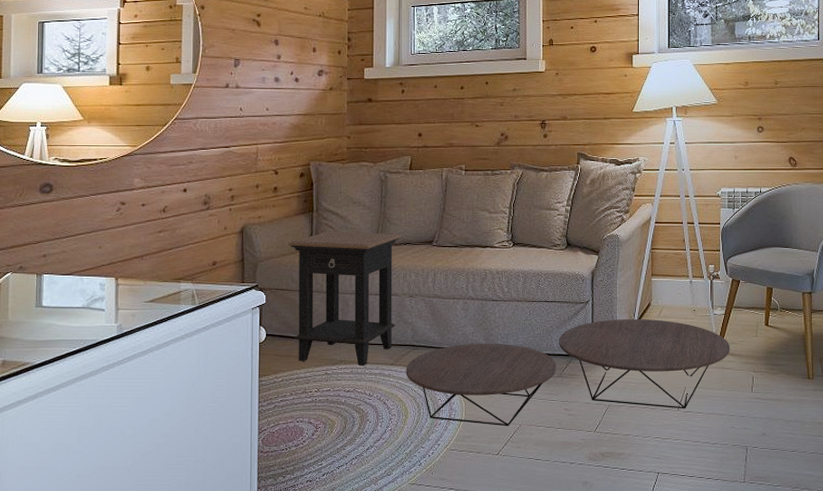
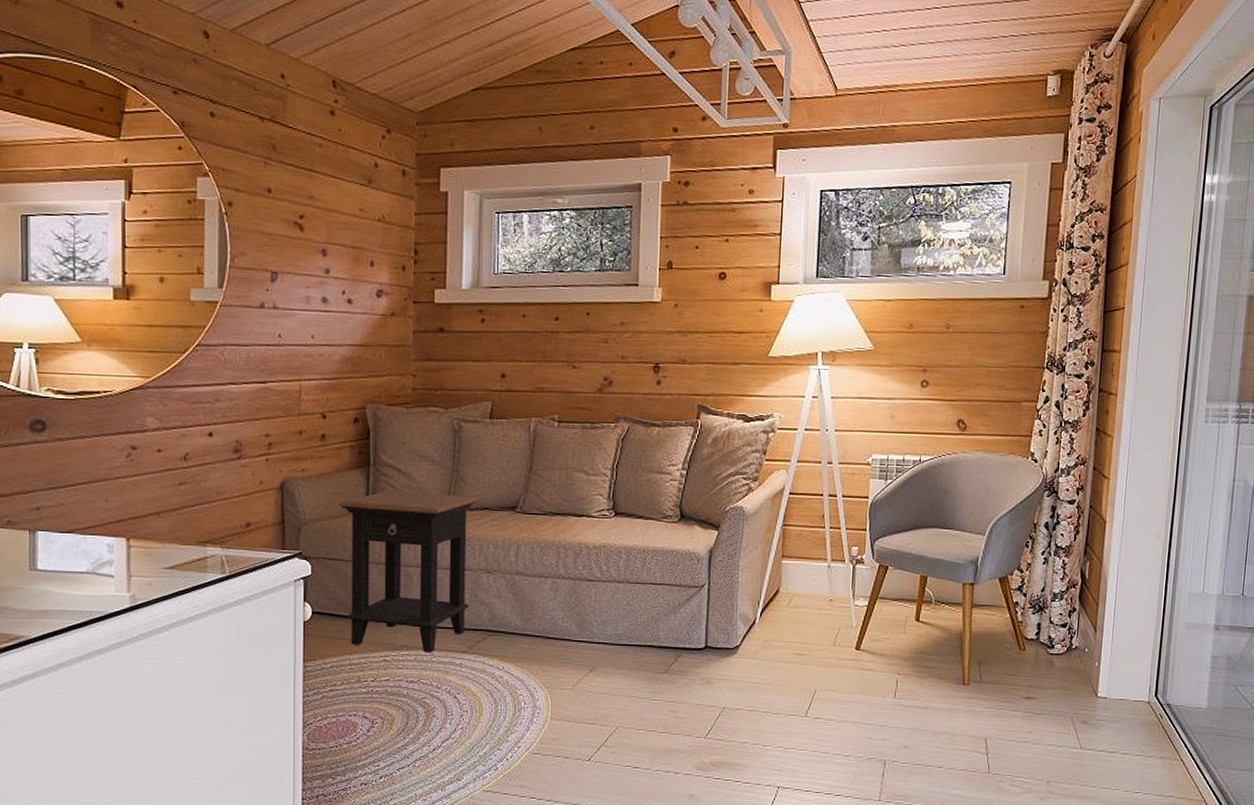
coffee table: present [406,318,730,427] -> none [481,607,872,729]

